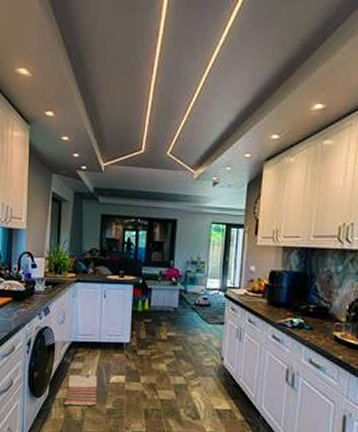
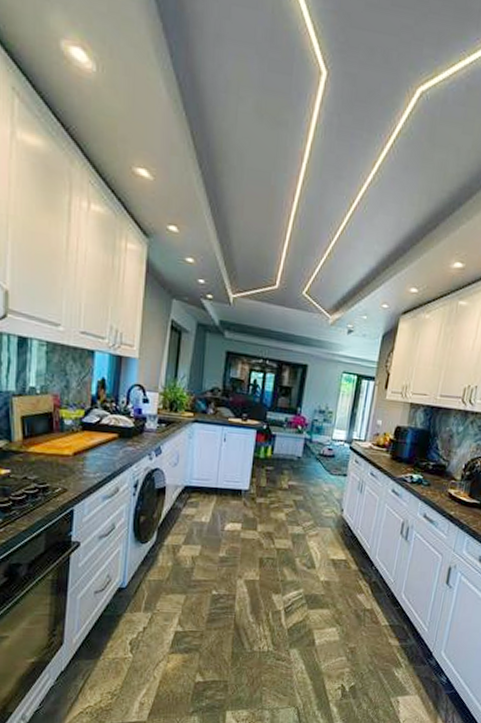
rug: present [64,374,97,406] -> none [172,520,211,553]

